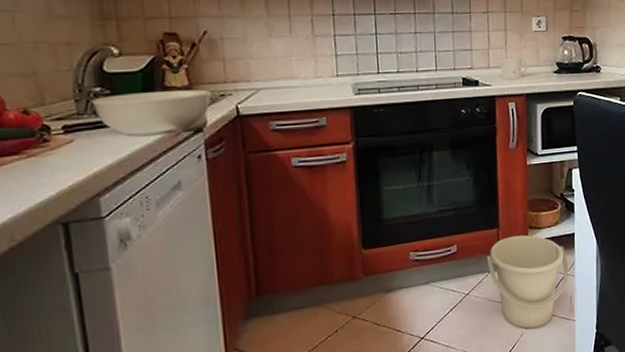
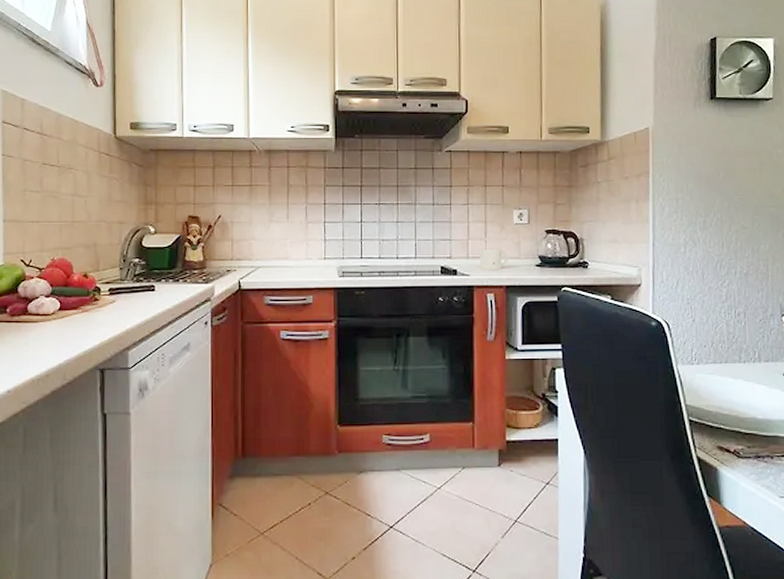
bowl: present [91,89,212,138] -> none [131,265,221,302]
bucket: present [486,234,569,329] -> none [460,433,551,539]

